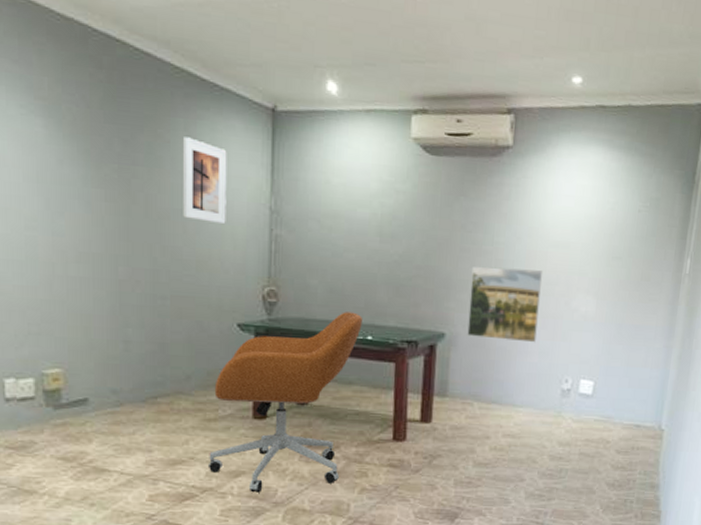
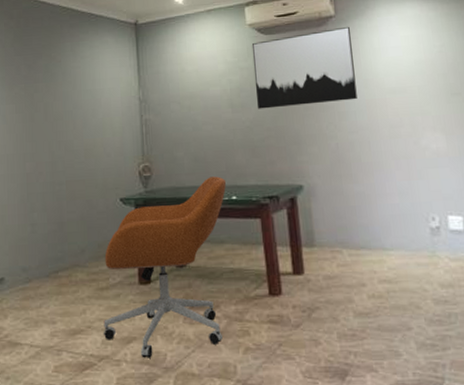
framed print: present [183,137,227,225] -> none [71,55,106,118]
wall art: none [410,162,526,249] -> present [251,26,357,109]
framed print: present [467,265,542,343] -> none [318,116,393,186]

